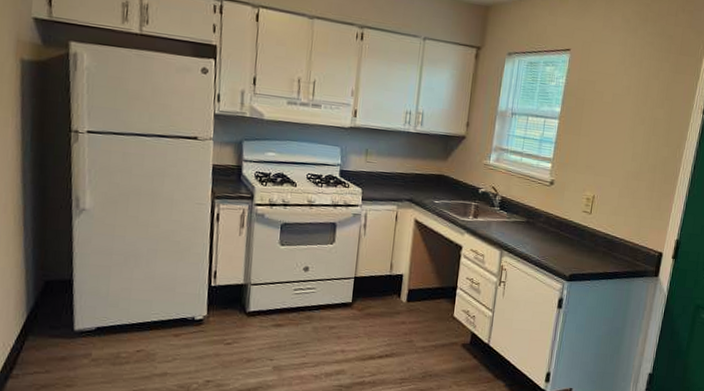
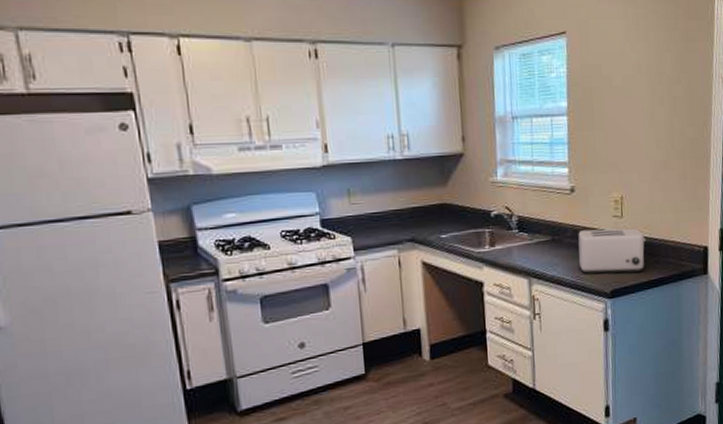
toaster: none [545,218,609,264] -> present [578,228,647,275]

